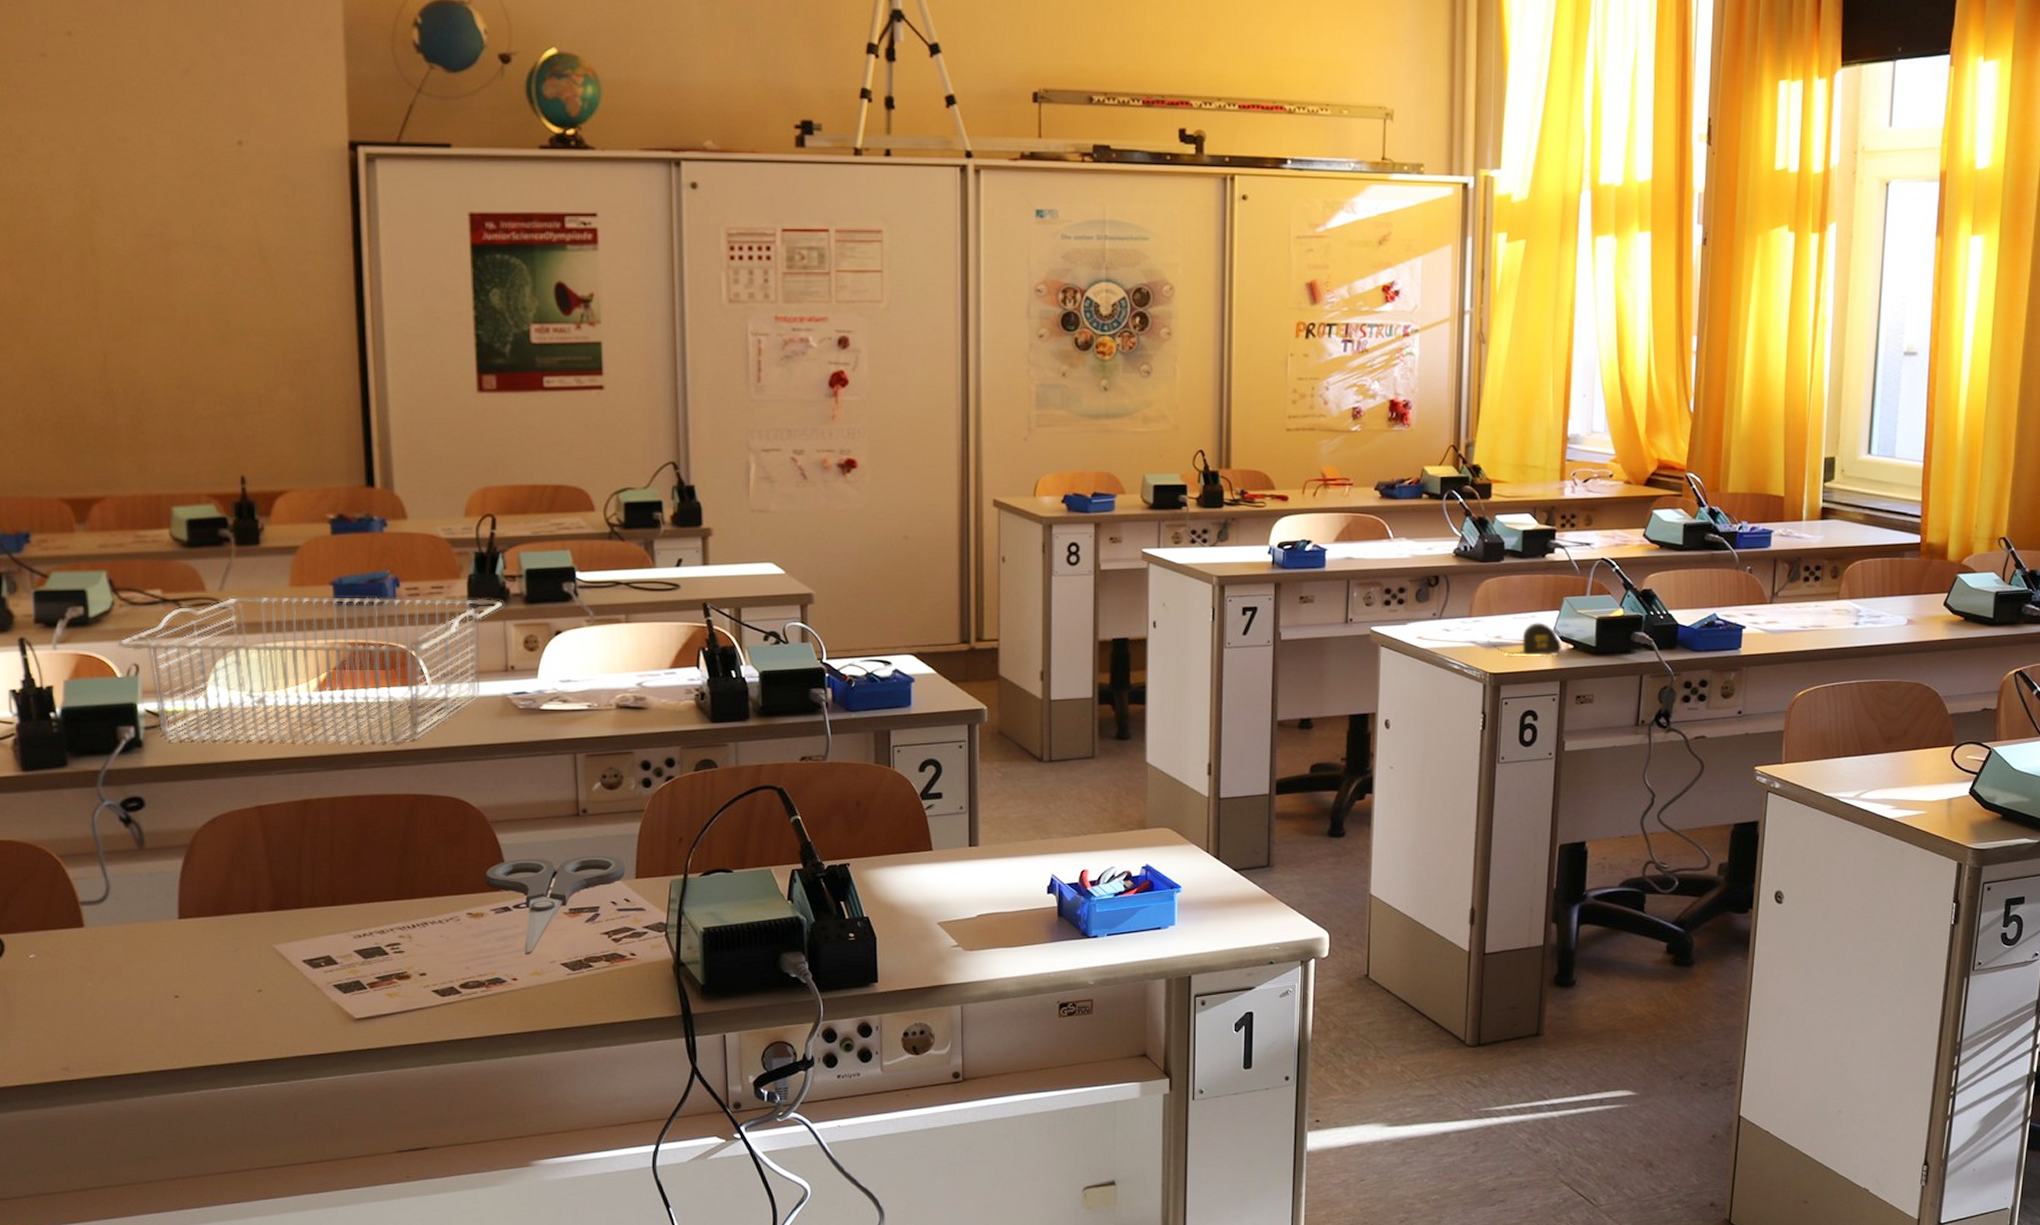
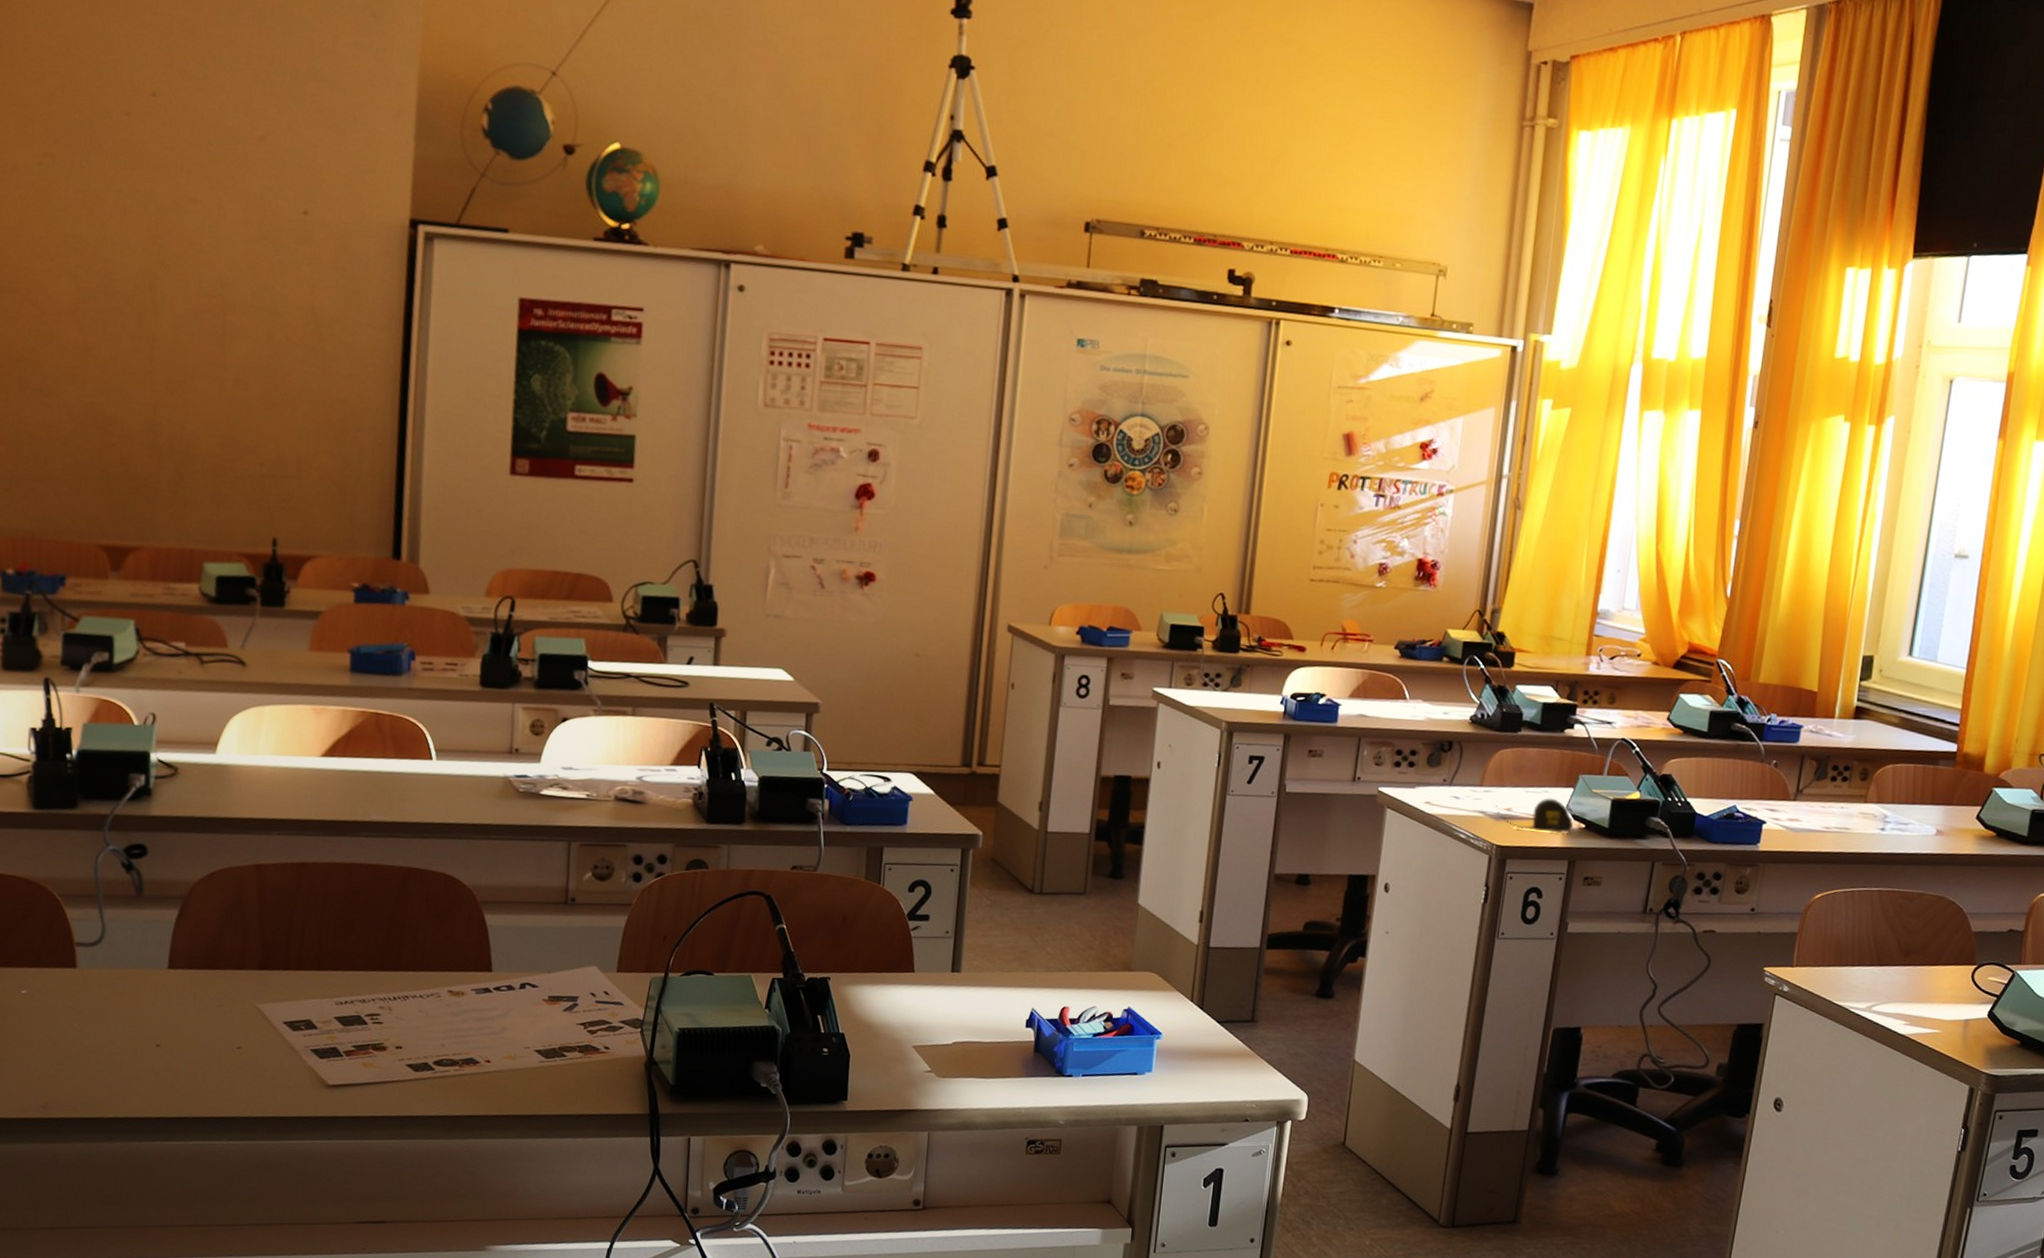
wire basket: present [118,595,502,743] -> none [138,655,513,815]
scissors: present [485,856,625,956] -> none [469,941,608,1039]

